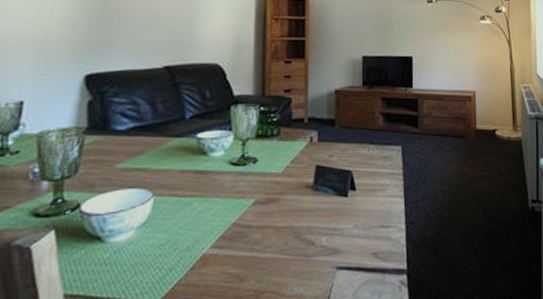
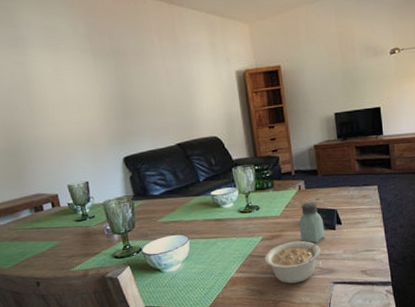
legume: none [253,204,334,267] -> present [264,236,325,284]
saltshaker: none [303,159,335,212] -> present [299,202,325,243]

